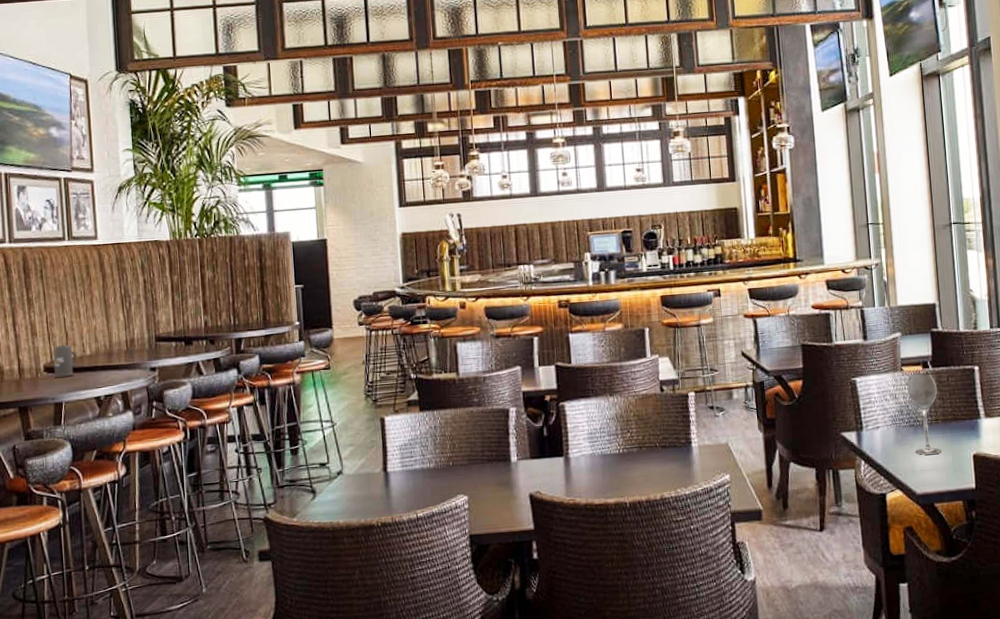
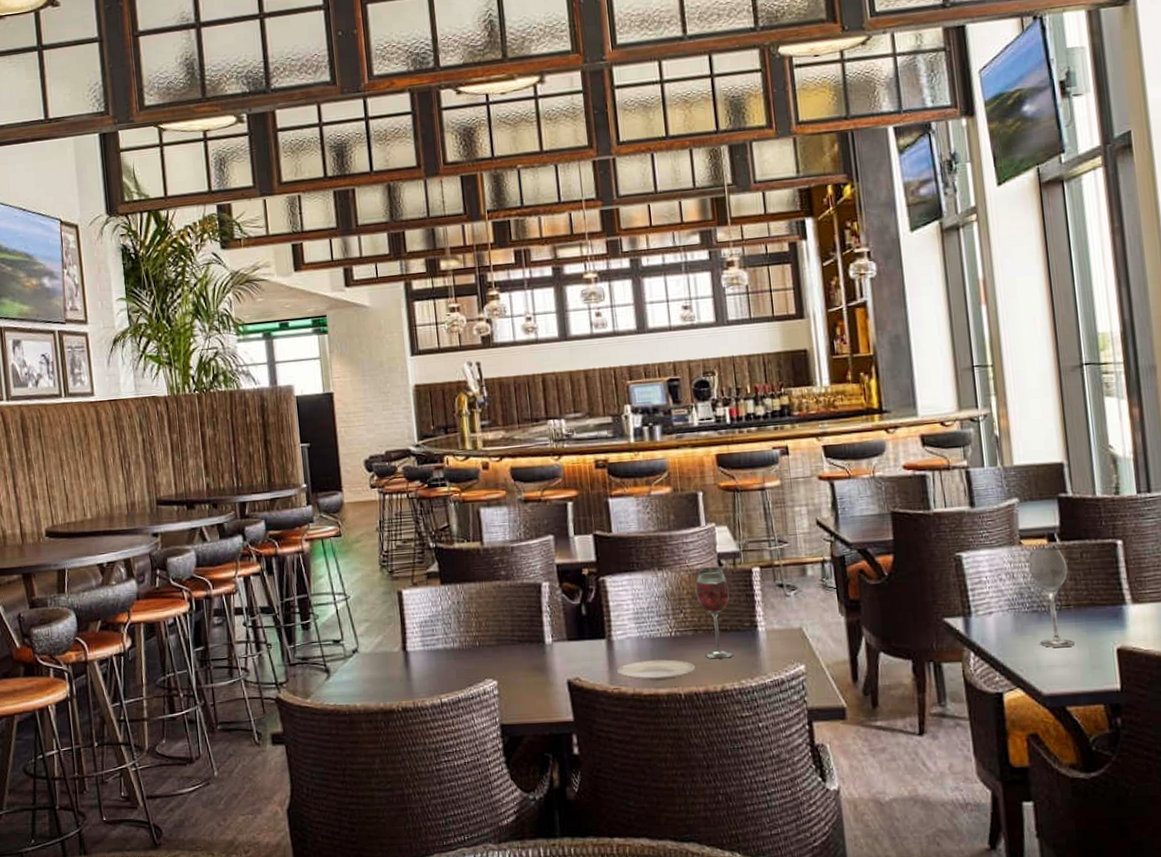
beer mug: present [53,345,78,379] -> none [54,508,79,544]
plate: none [573,473,640,492] -> present [617,659,696,680]
wineglass: none [640,392,672,472] -> present [695,567,734,659]

